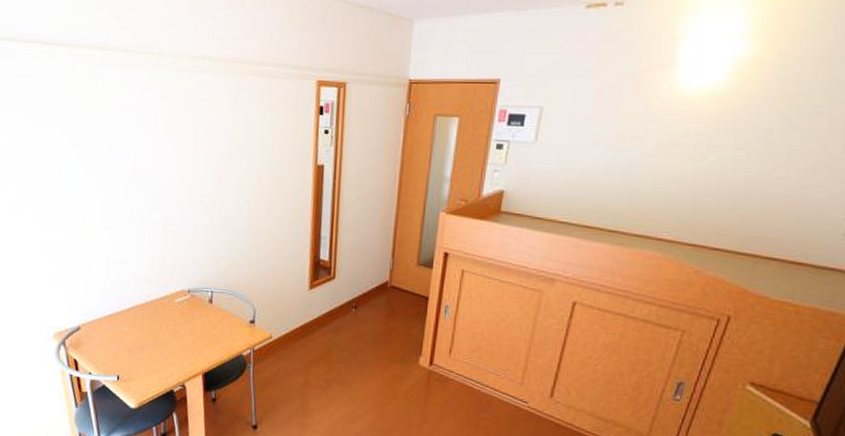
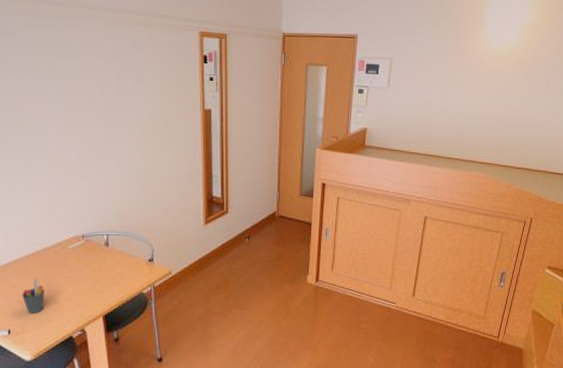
pen holder: none [131,328,151,363] -> present [22,278,44,314]

